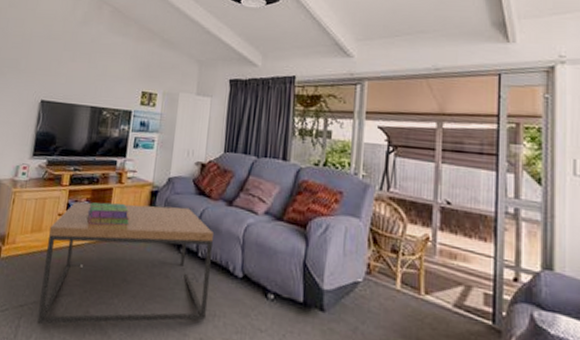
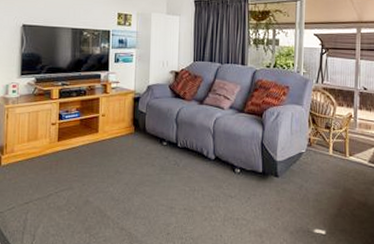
coffee table: present [37,202,213,325] -> none [43,108,189,216]
stack of books: present [87,202,130,226] -> none [78,109,118,130]

